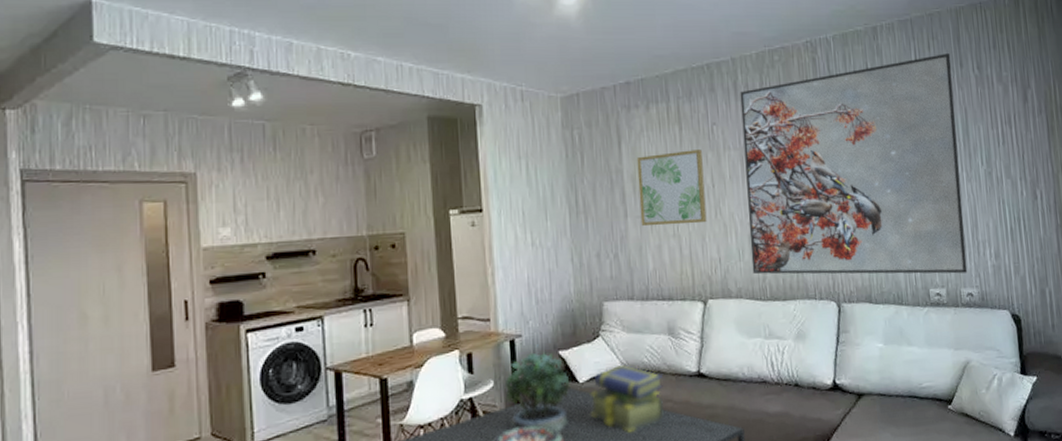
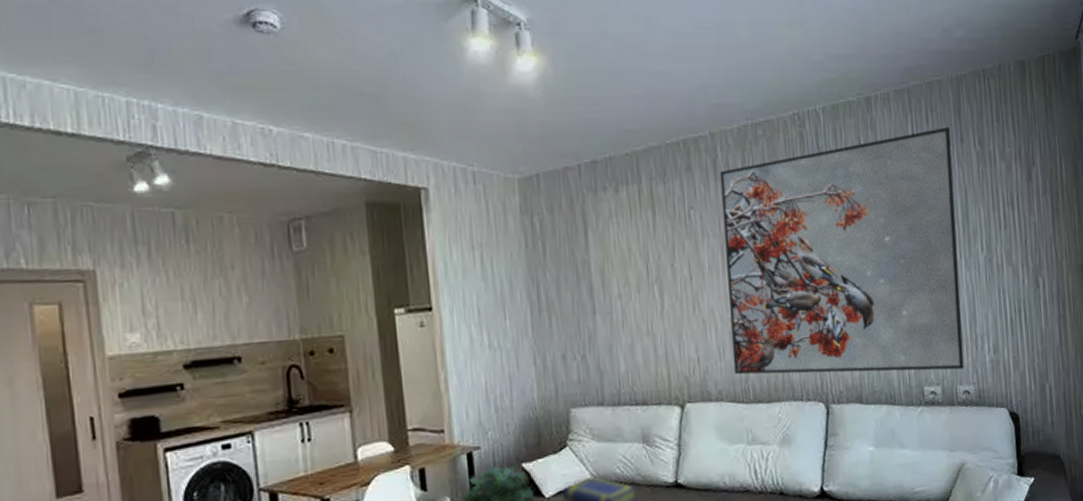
wall art: present [636,149,707,227] -> none [605,237,684,324]

